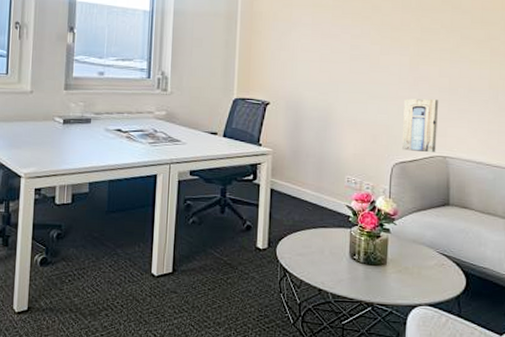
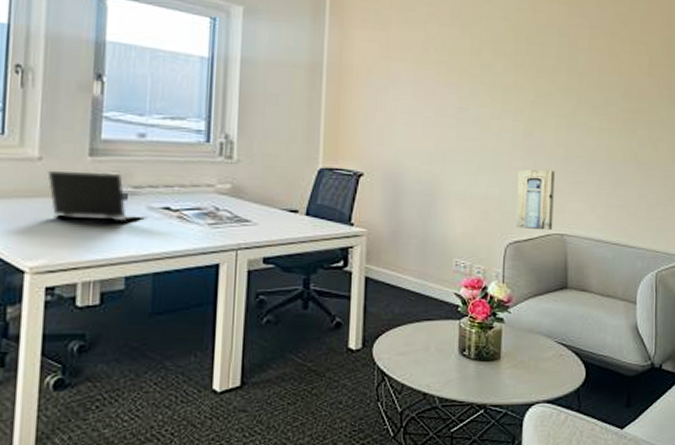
laptop: none [36,100,105,141] -> present [47,170,147,222]

